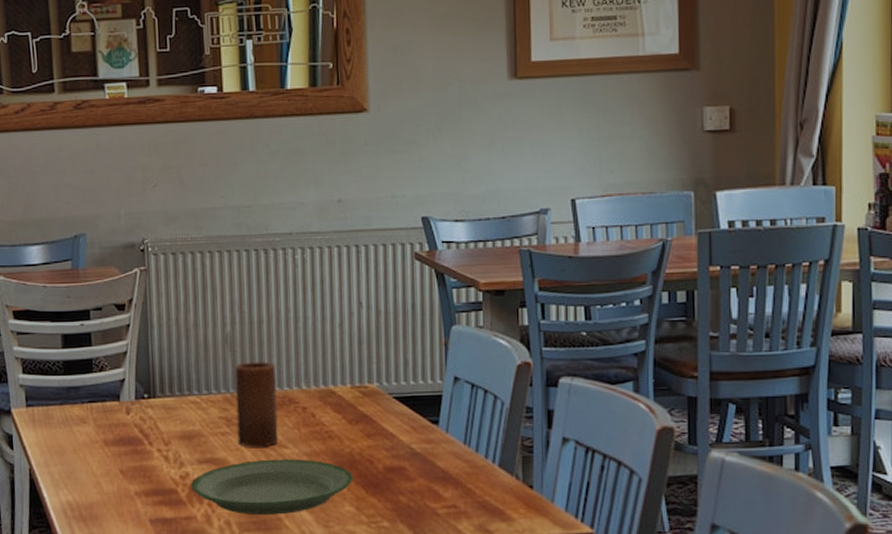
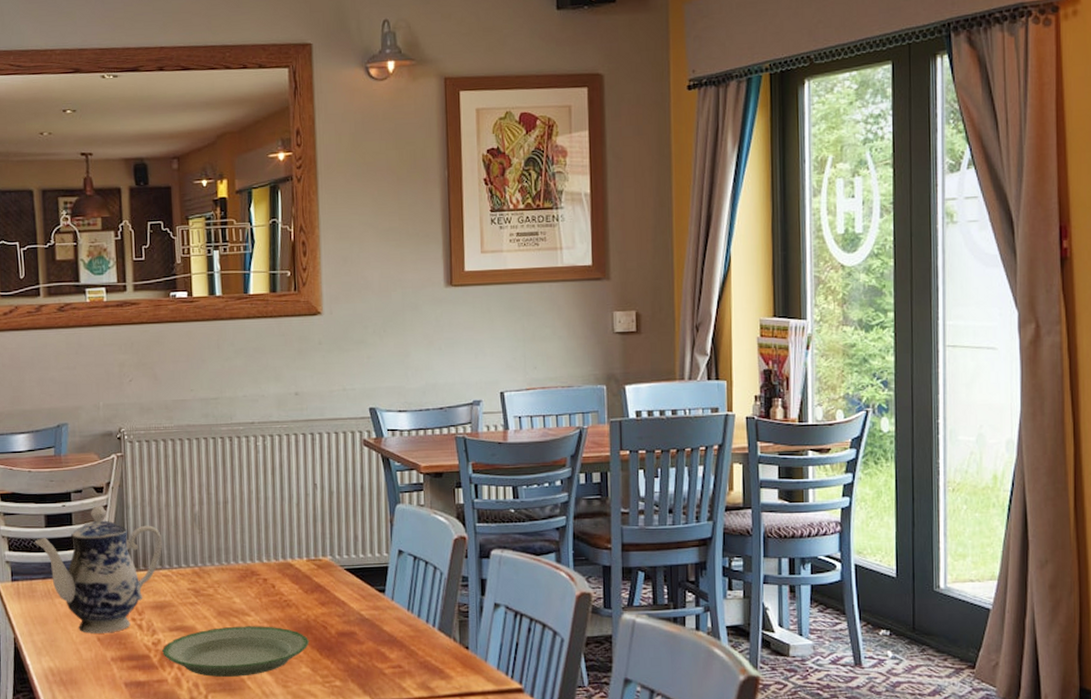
teapot: none [51,325,191,465] -> present [35,506,163,633]
candle: present [235,362,279,447] -> none [203,538,242,615]

